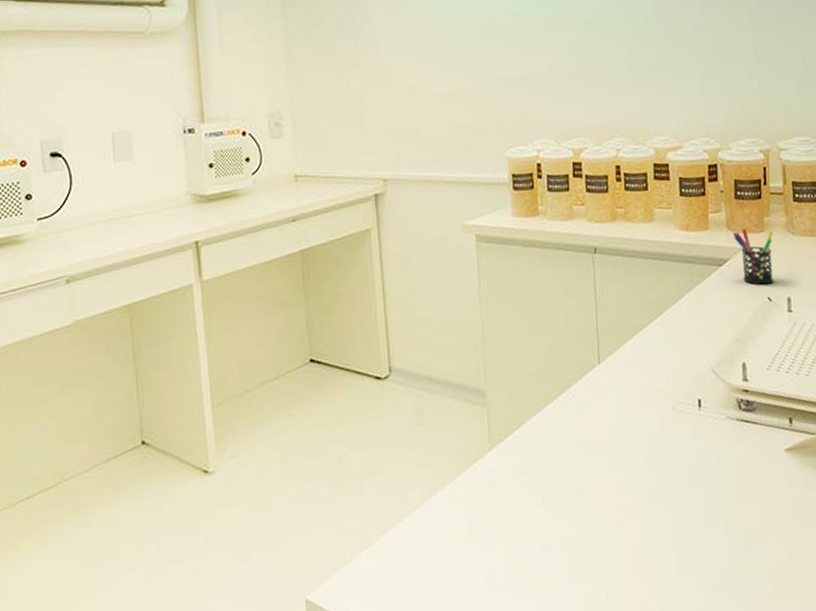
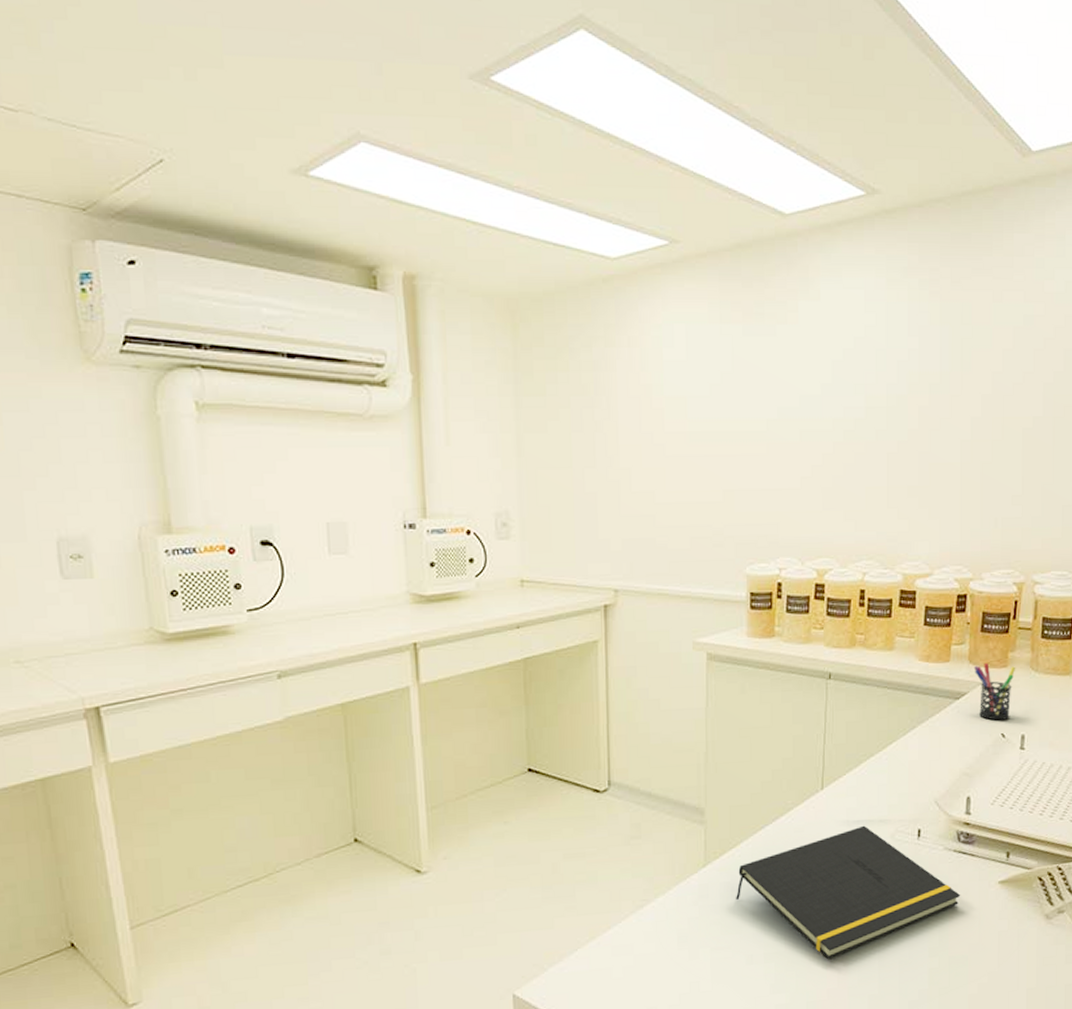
notepad: none [524,398,749,543] -> present [736,825,961,960]

